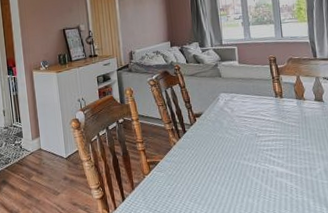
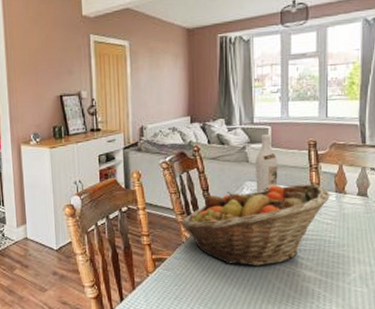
fruit basket: none [169,92,292,165] -> present [181,184,330,266]
wine bottle: none [227,53,247,102] -> present [255,134,278,193]

